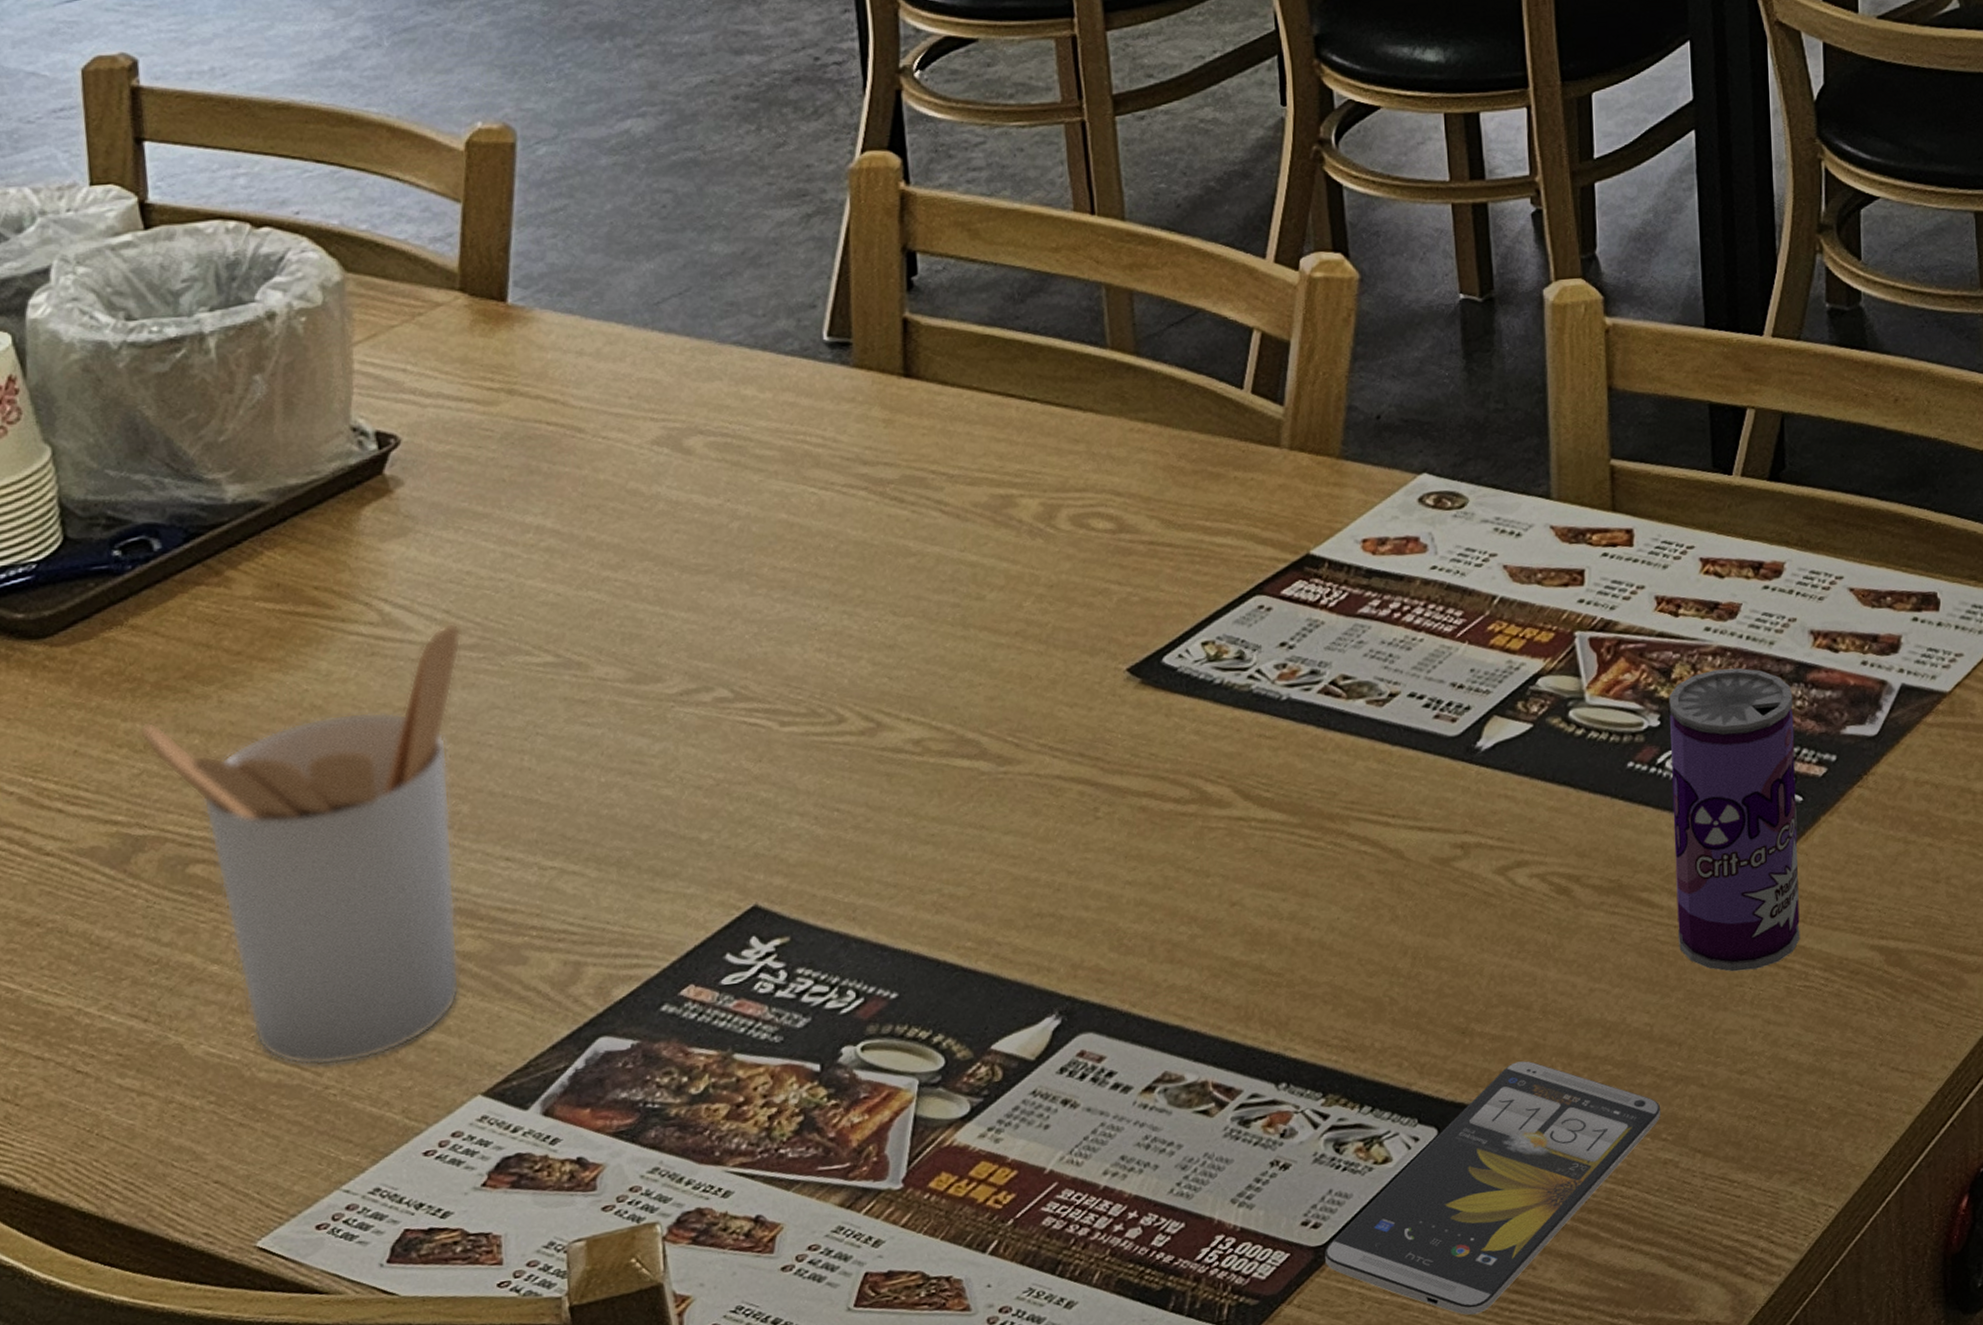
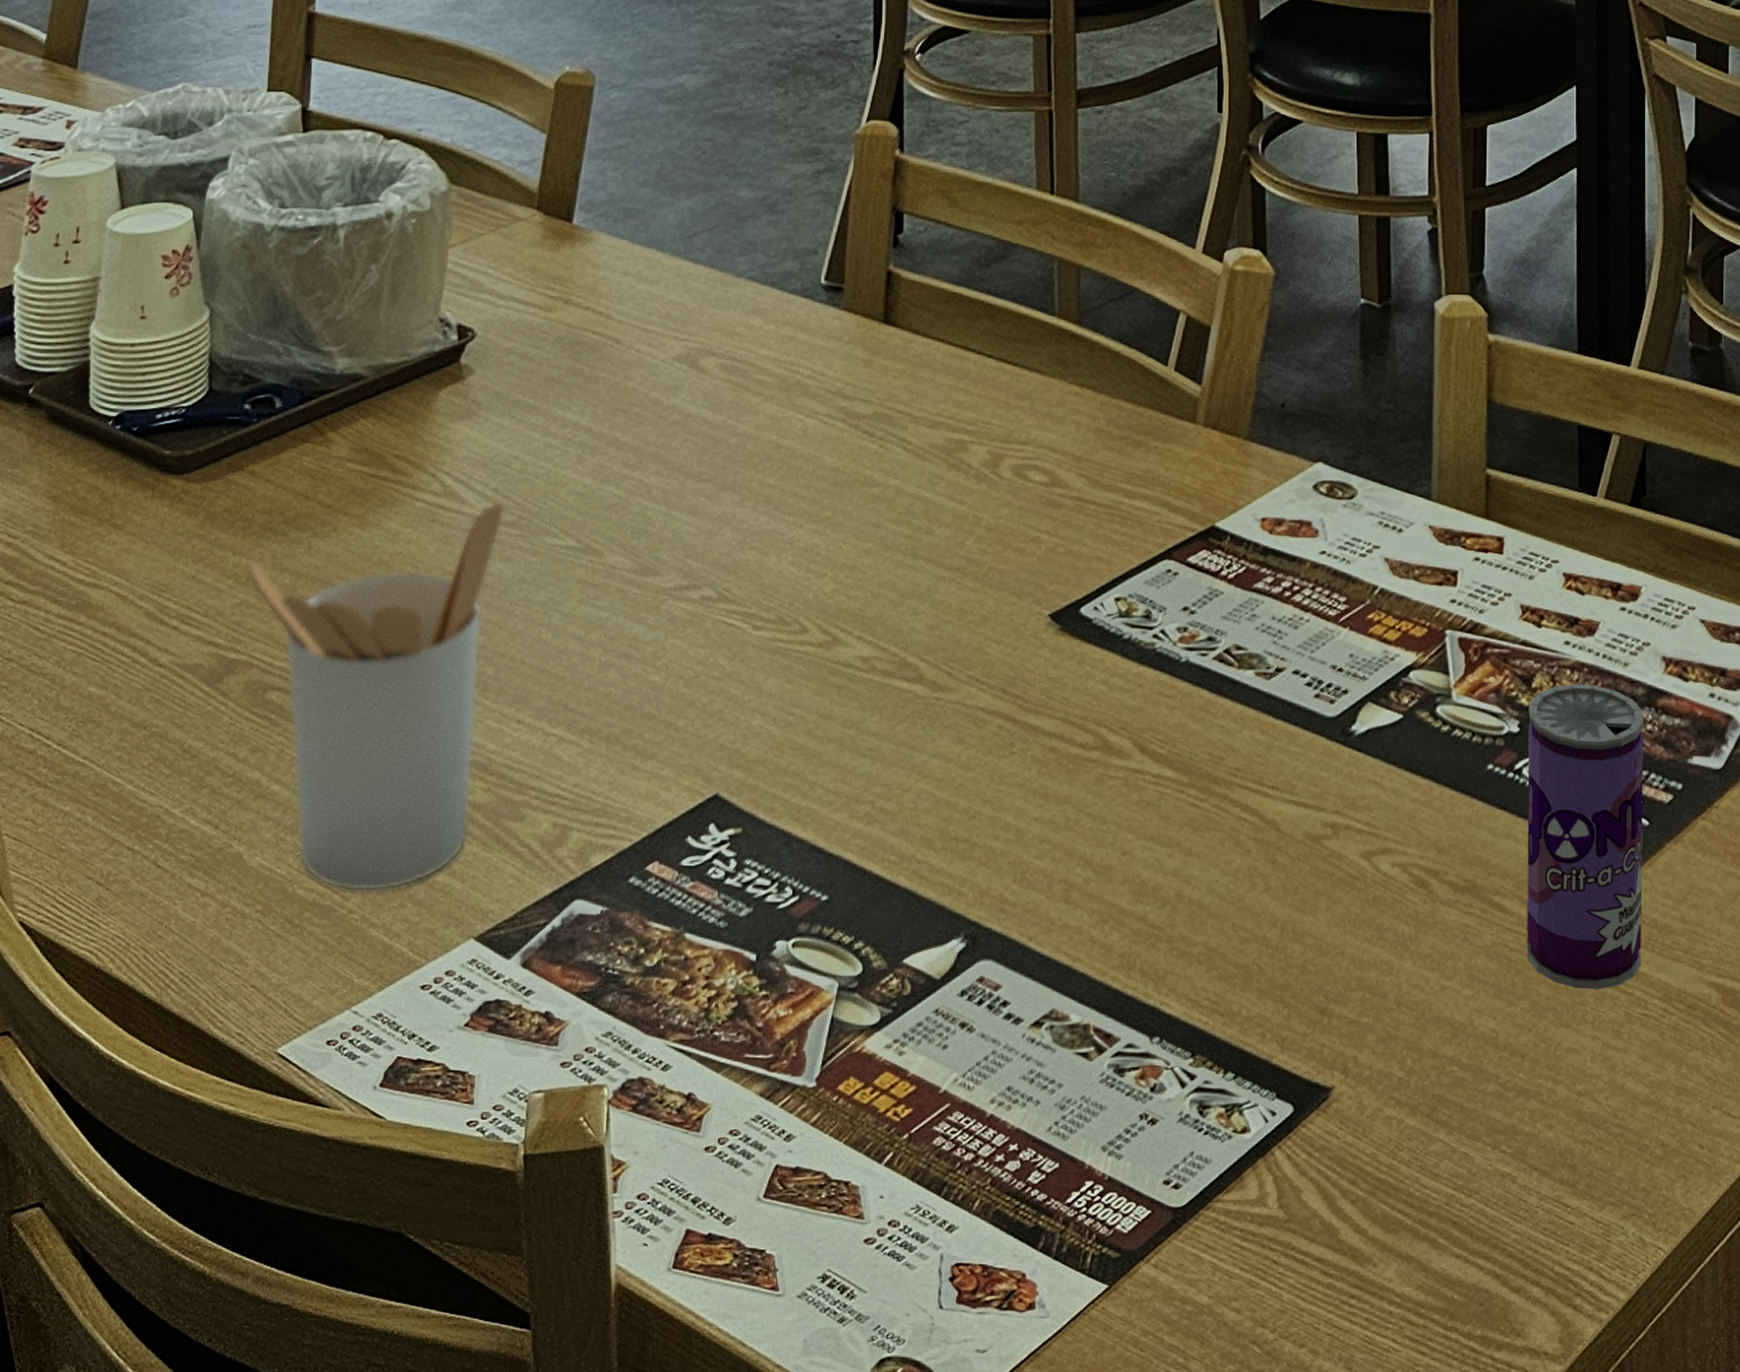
smartphone: present [1325,1061,1660,1315] -> none [1183,1050,1501,1304]

